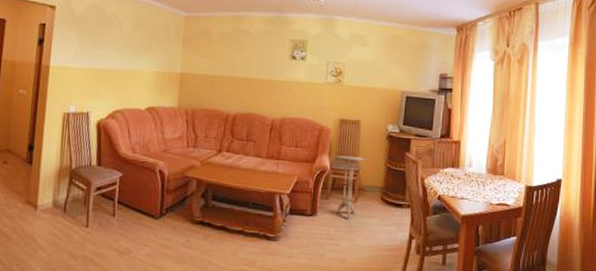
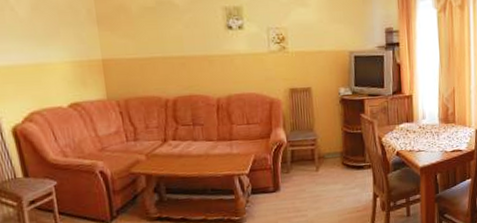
side table: present [335,155,366,218] -> none [290,125,322,188]

